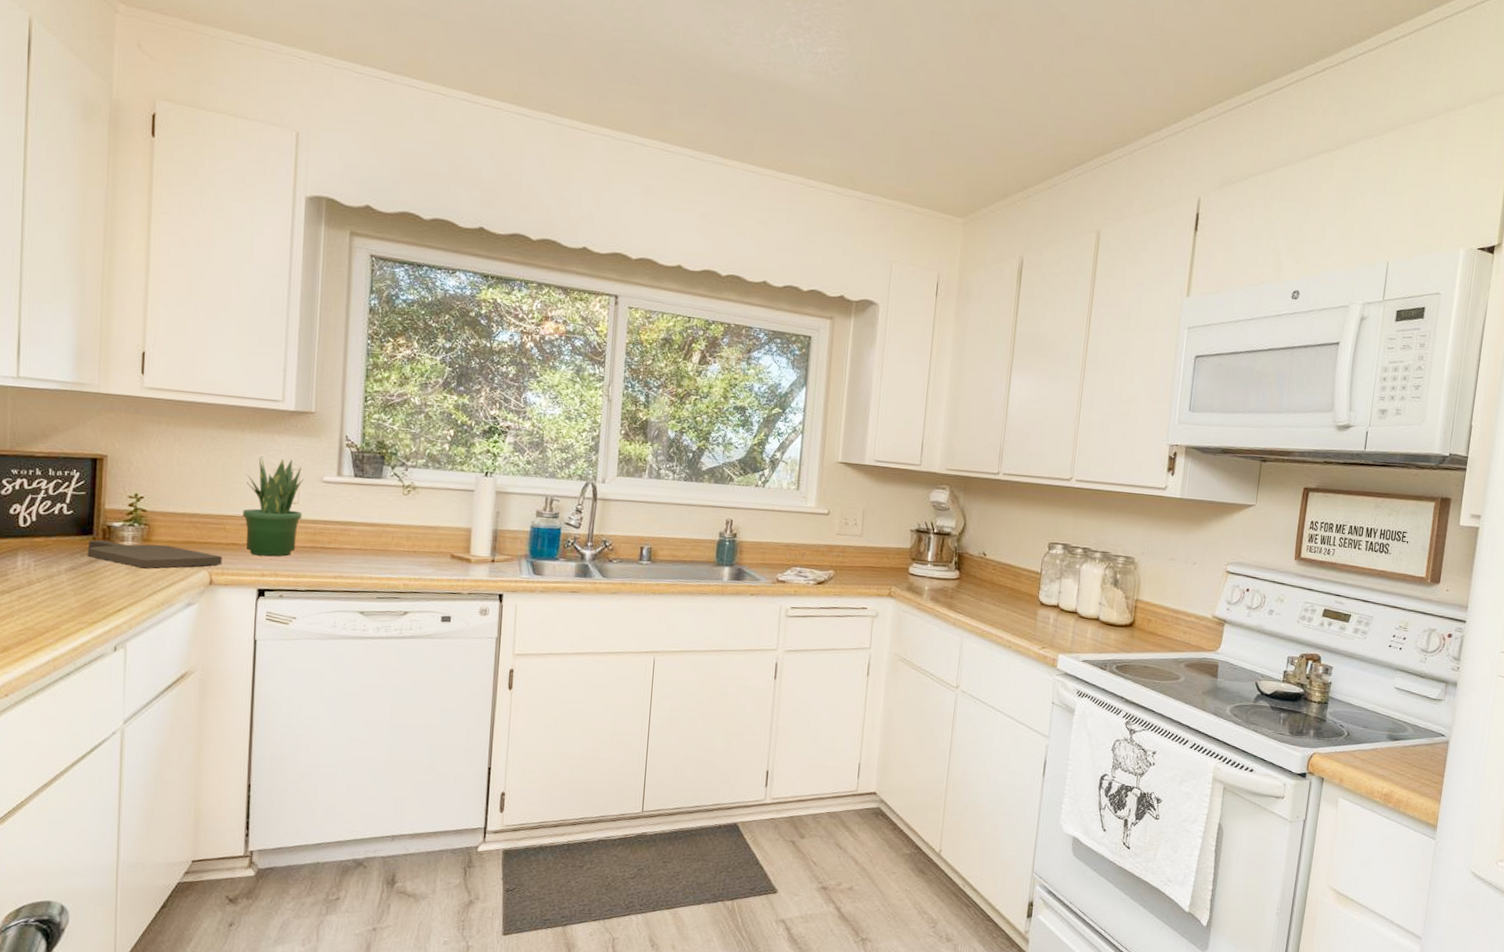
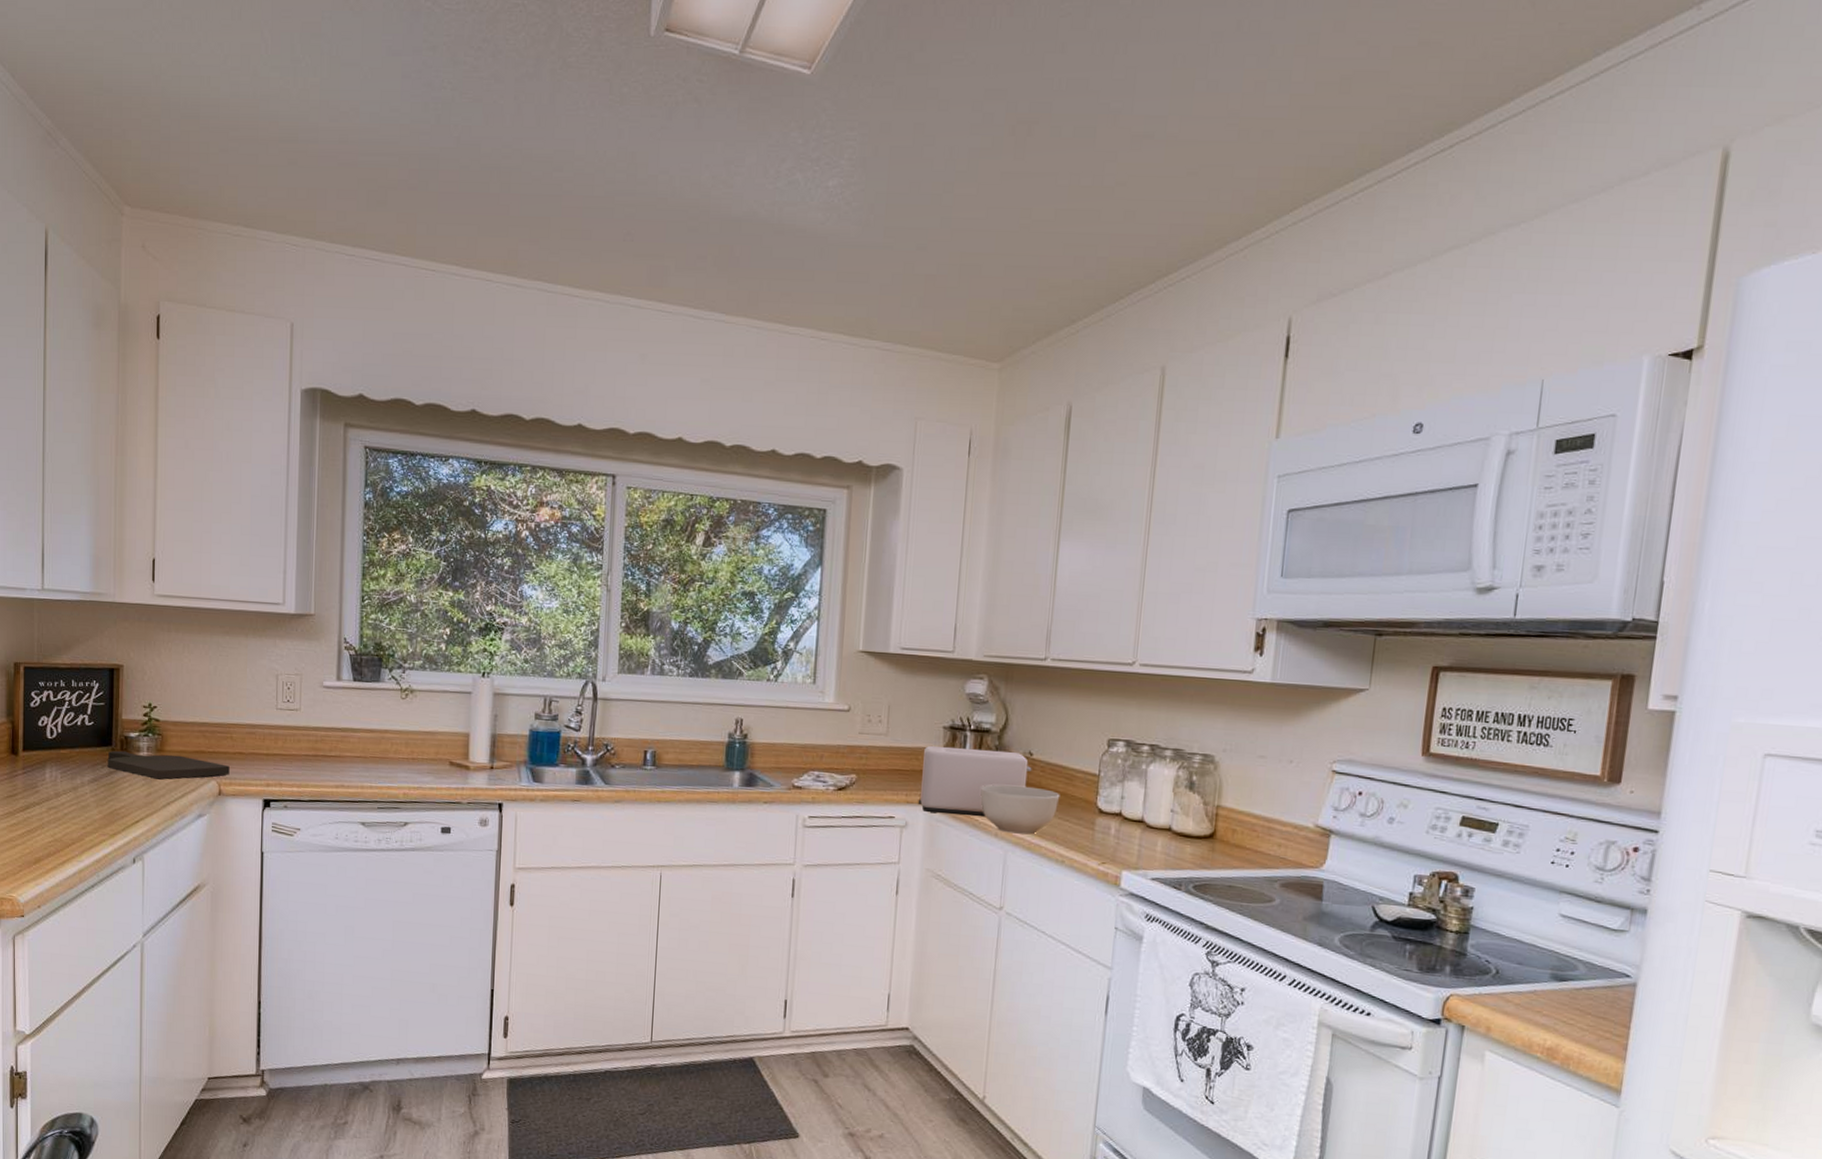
planter: present [242,456,304,557] -> none [247,662,305,766]
toaster: none [887,546,986,609] -> present [918,745,1032,818]
bowl: none [941,580,1009,624] -> present [979,784,1060,835]

